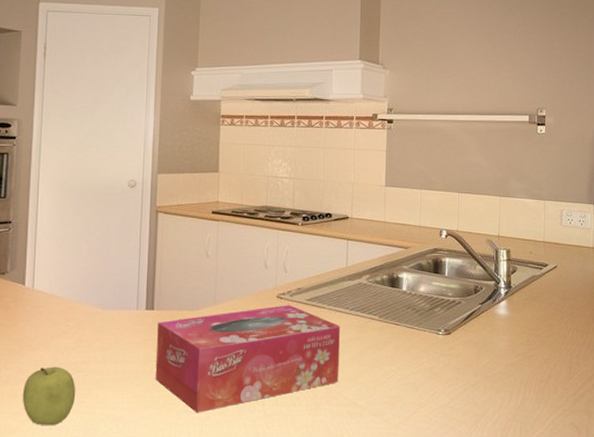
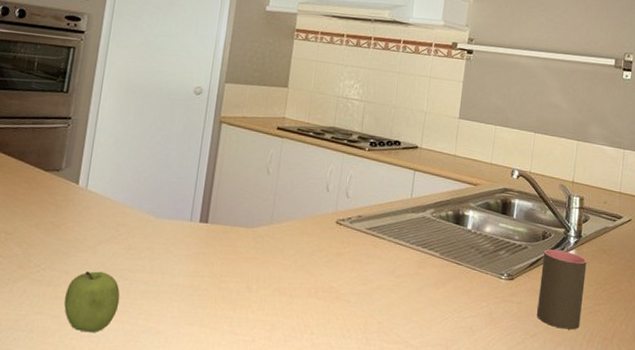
tissue box: present [155,304,340,413] -> none [202,231,399,335]
cup: none [475,301,519,376] -> present [537,249,587,330]

